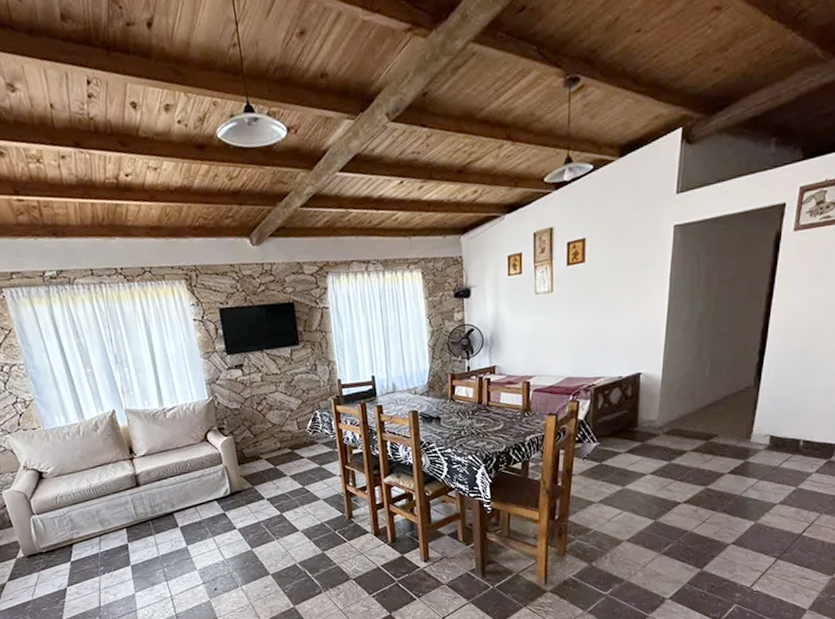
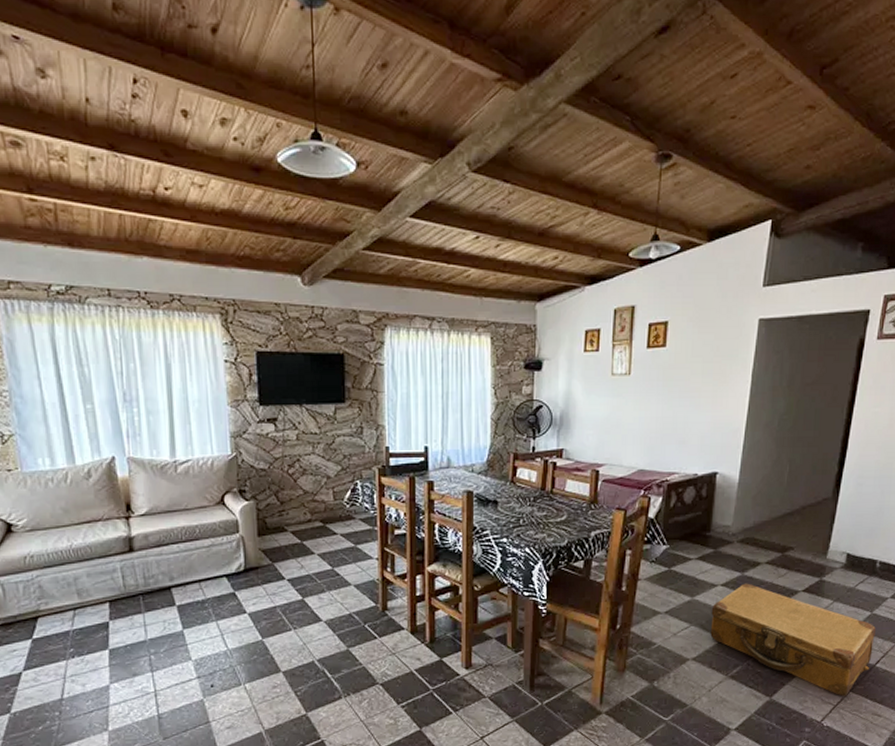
suitcase: none [642,470,801,564] -> present [710,583,876,697]

